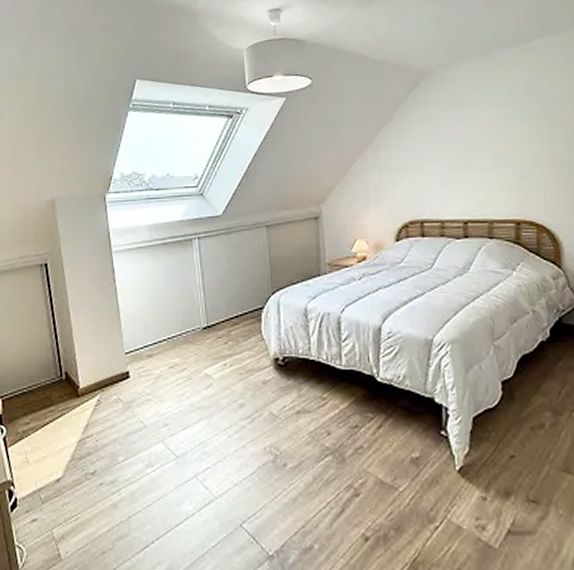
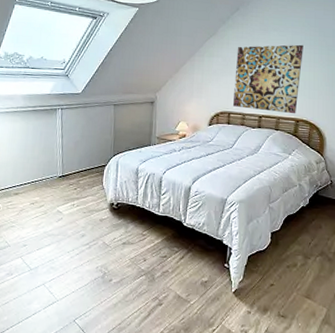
wall art: none [422,120,515,215] -> present [232,44,303,114]

